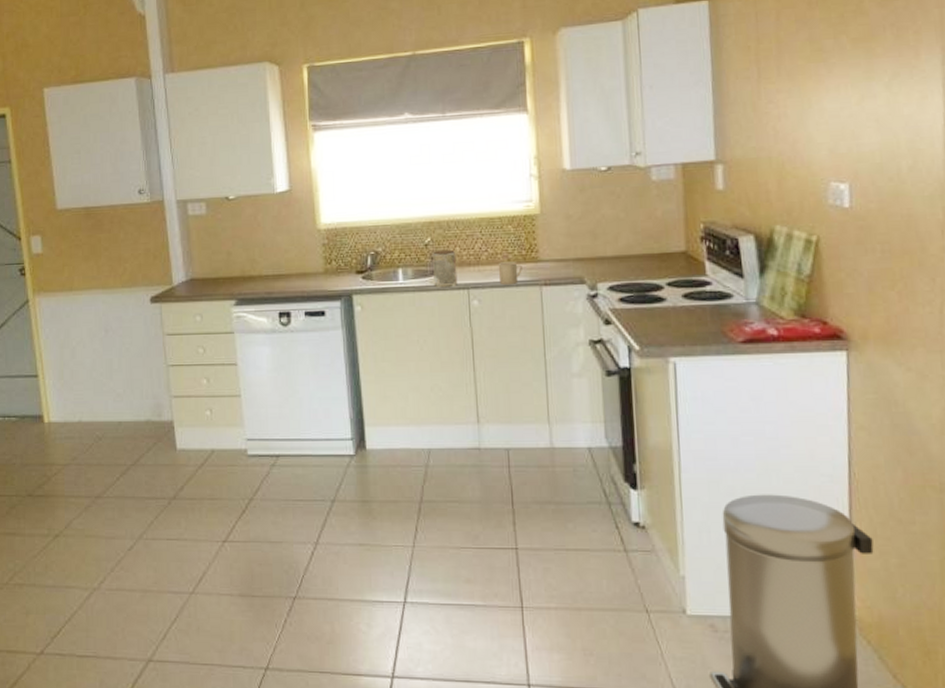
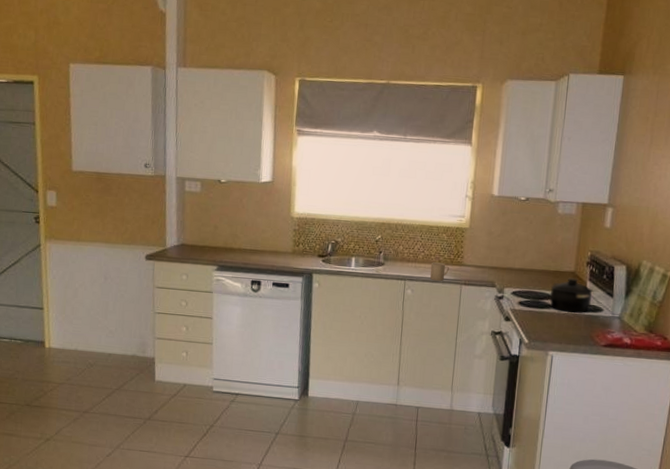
jar: present [431,249,458,288] -> none [379,246,400,278]
saucepan: none [657,259,716,305] -> present [549,277,593,314]

